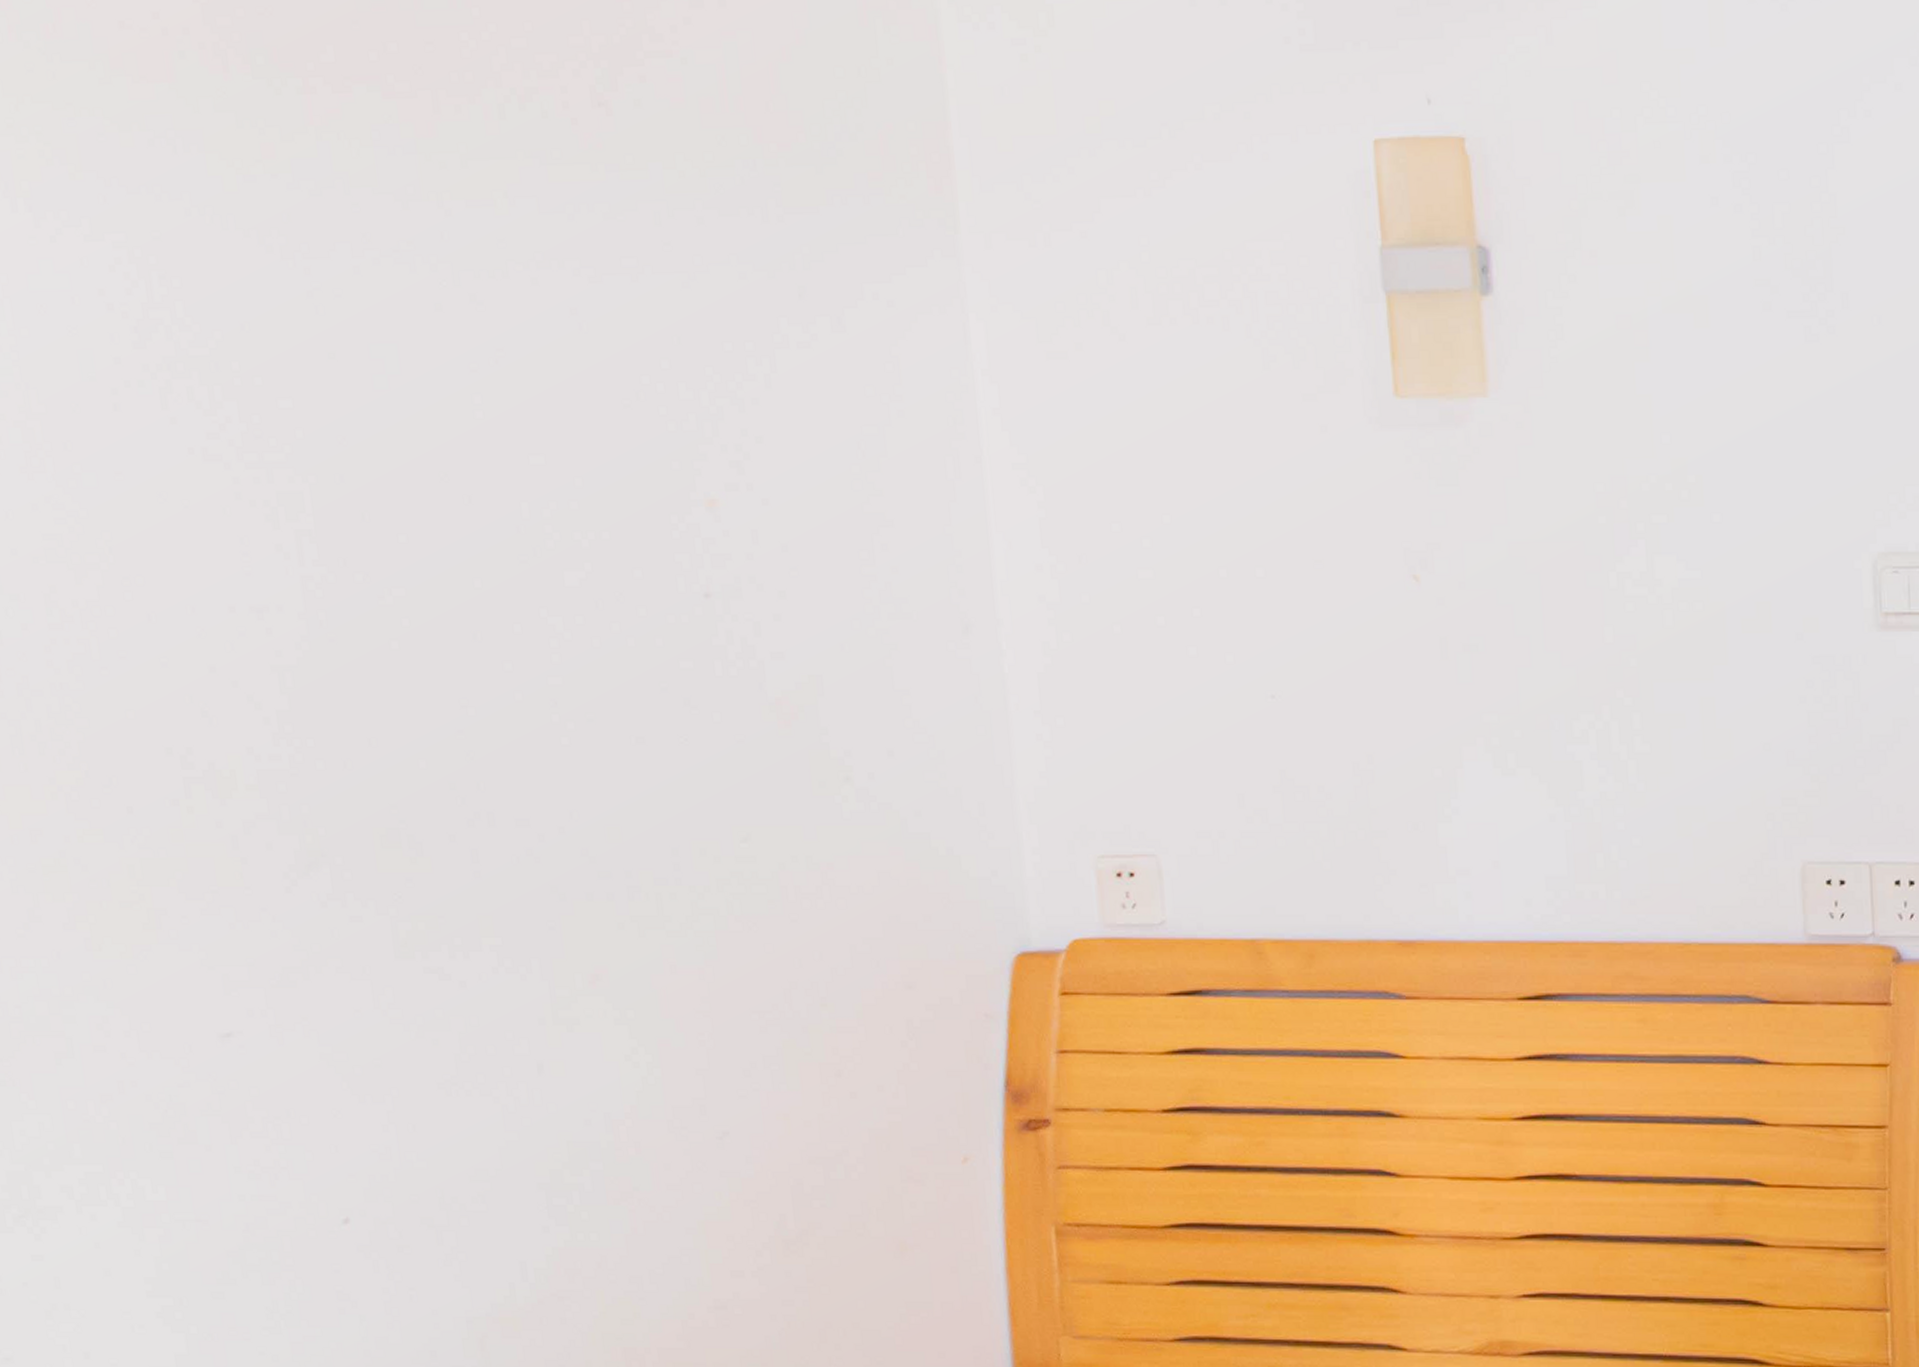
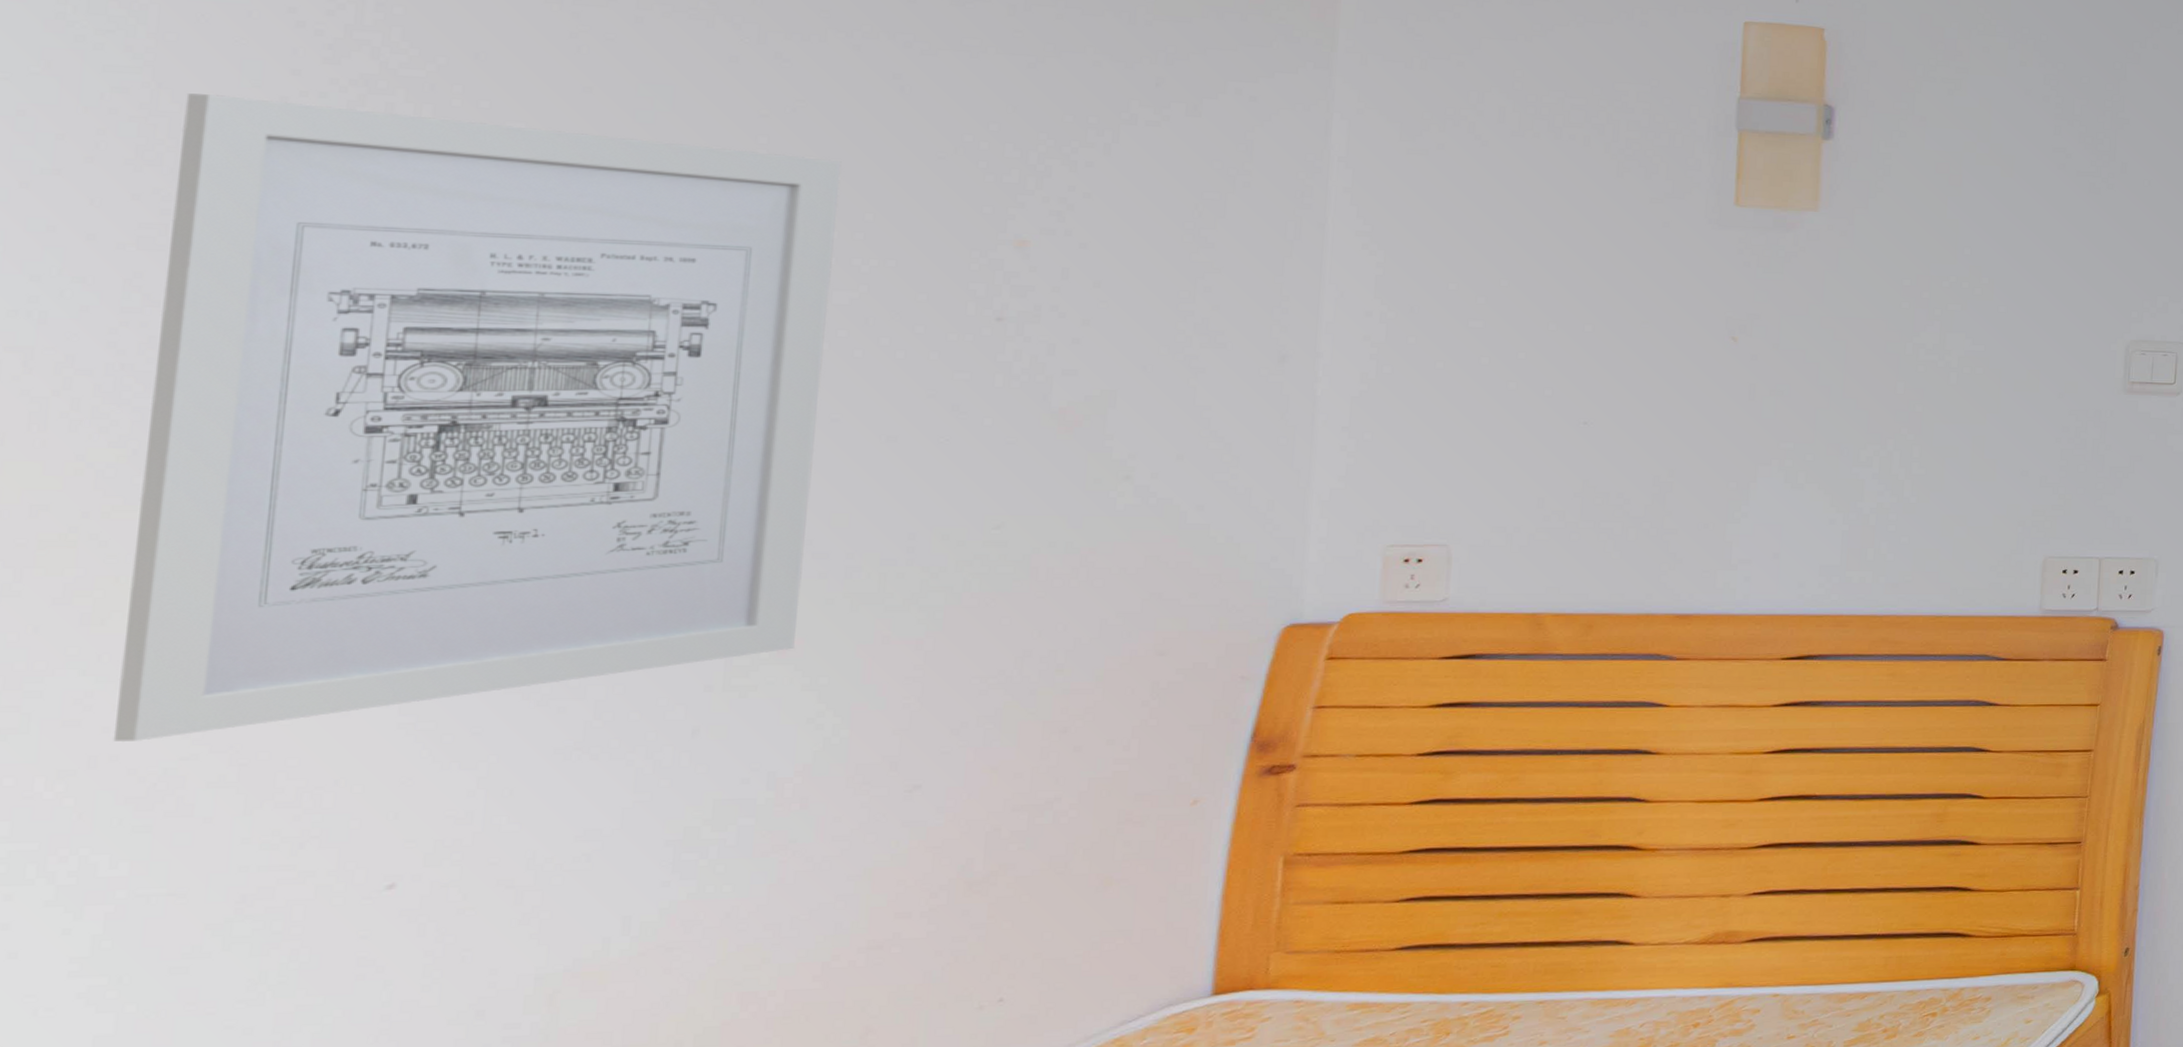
wall art: none [47,392,601,1069] -> present [113,93,842,743]

